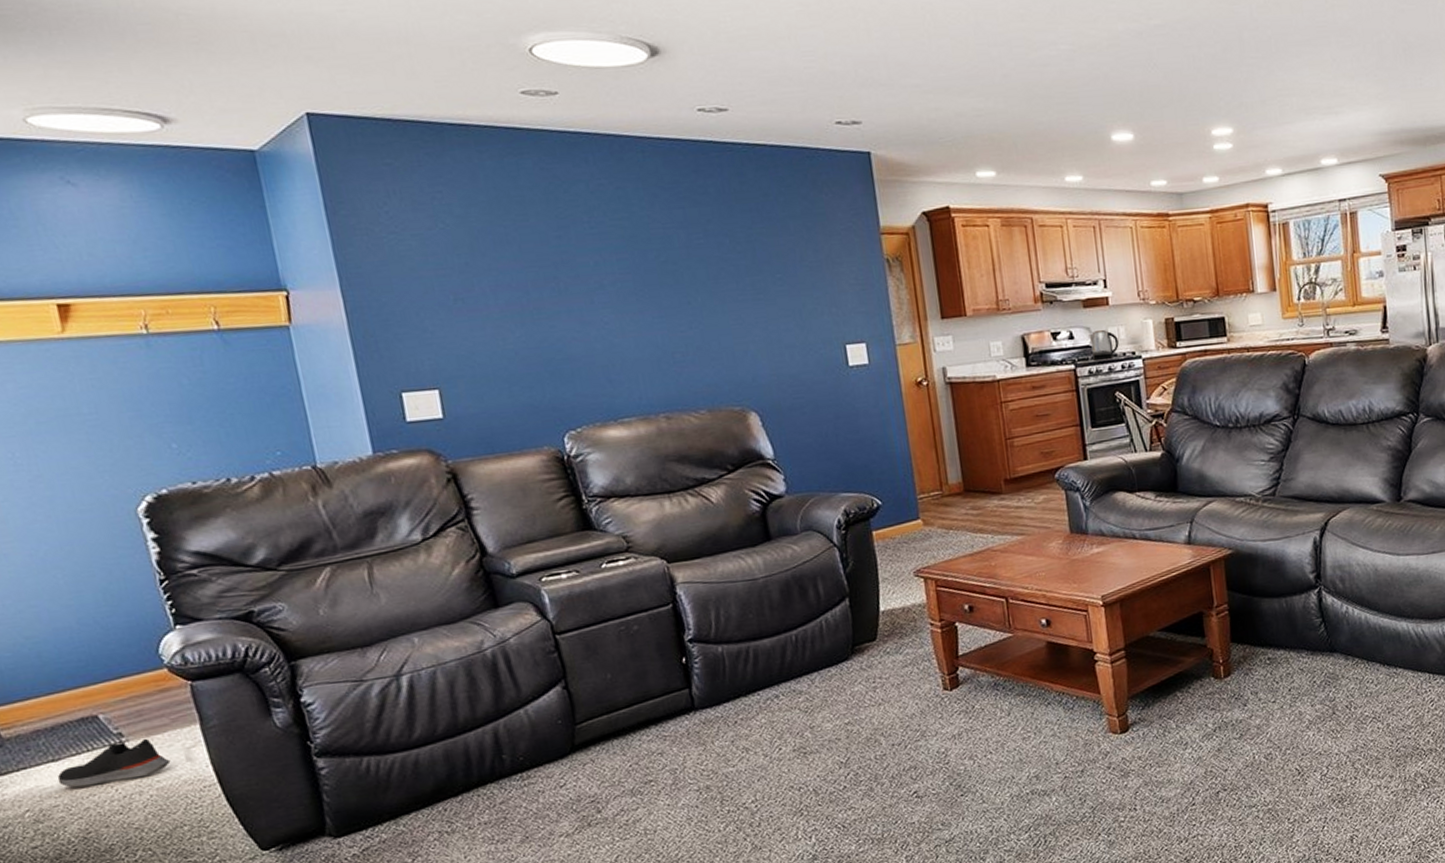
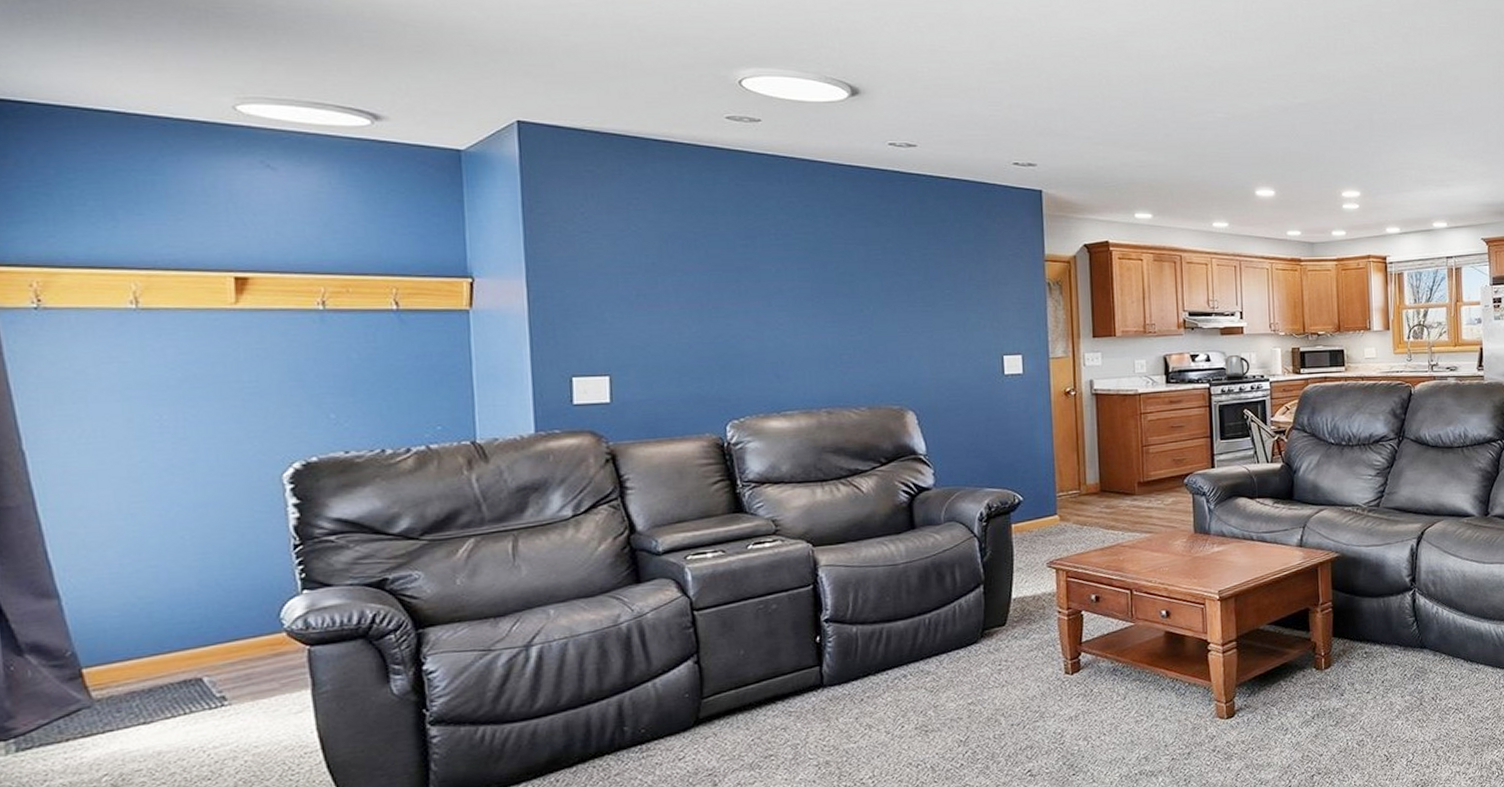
shoe: present [57,738,171,789] -> none [145,702,273,753]

